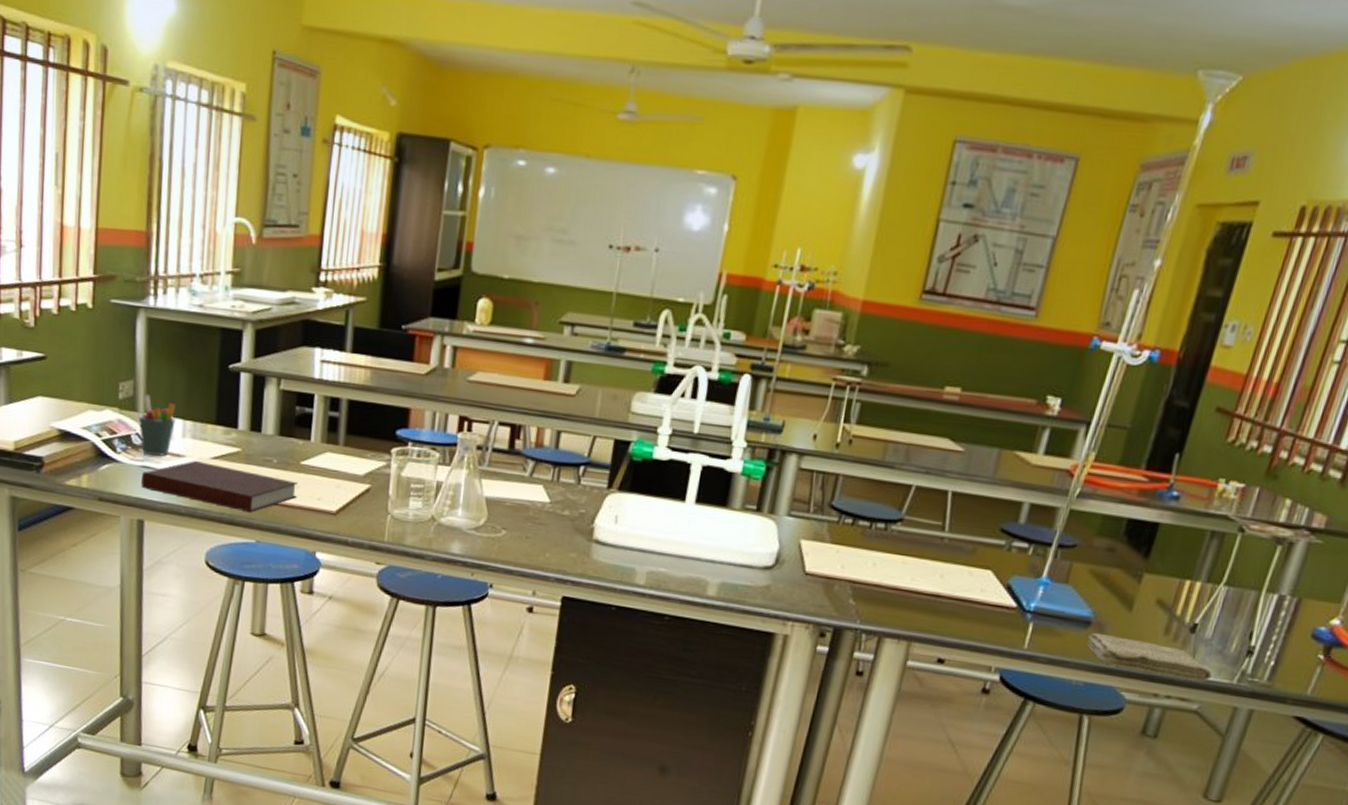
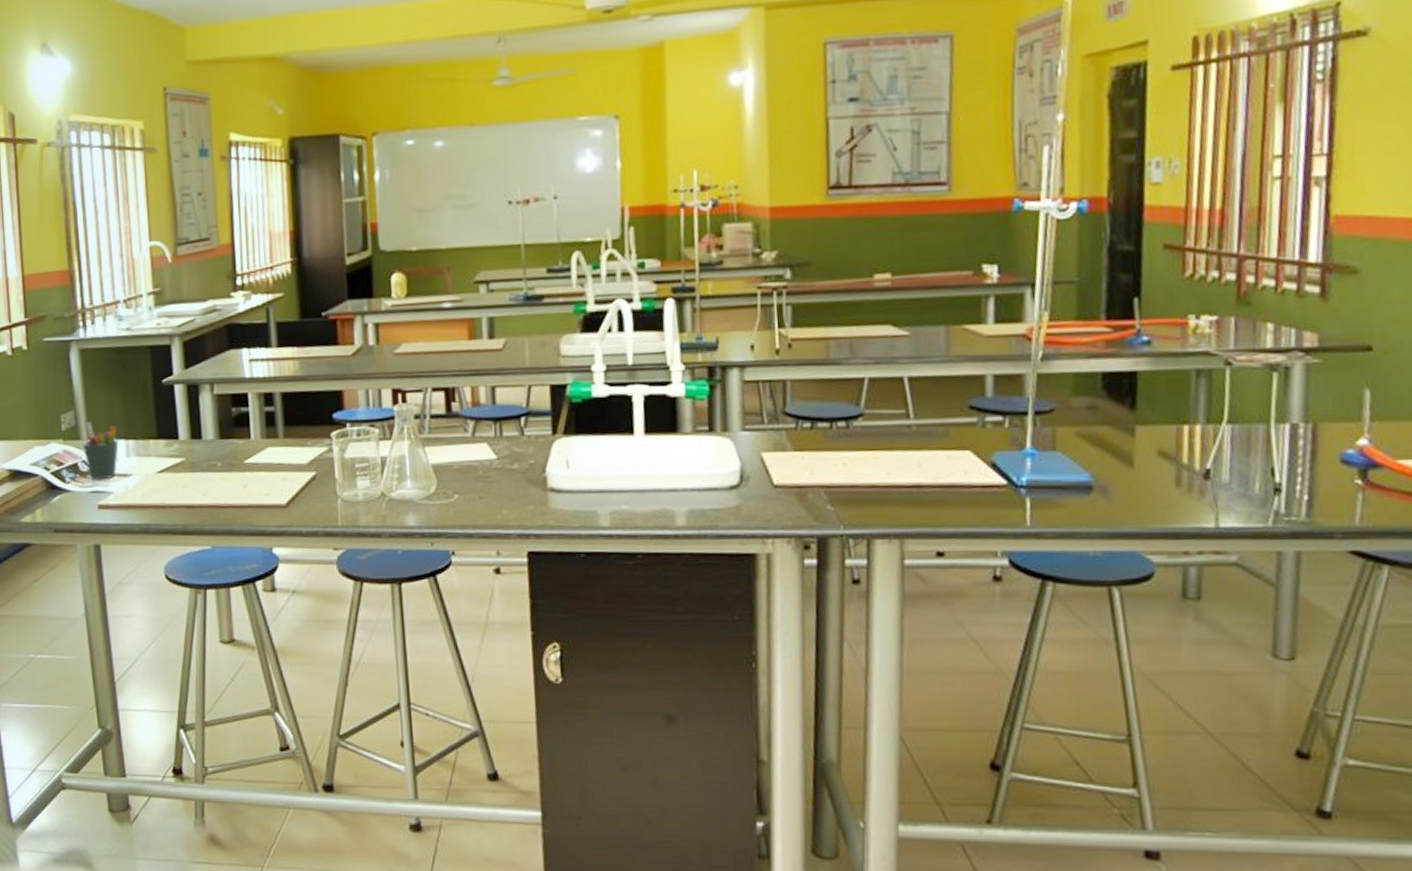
notebook: present [141,460,299,512] -> none [93,477,246,519]
washcloth: present [1087,632,1213,682] -> none [1093,496,1243,531]

